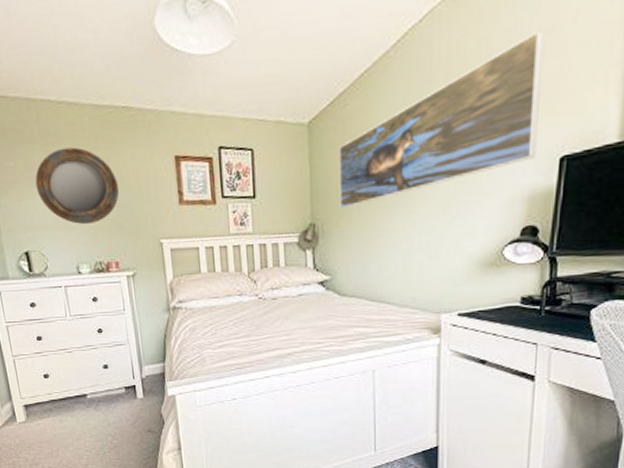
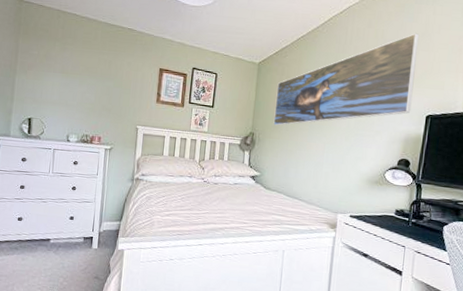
home mirror: present [35,147,120,224] -> none [50,48,114,106]

